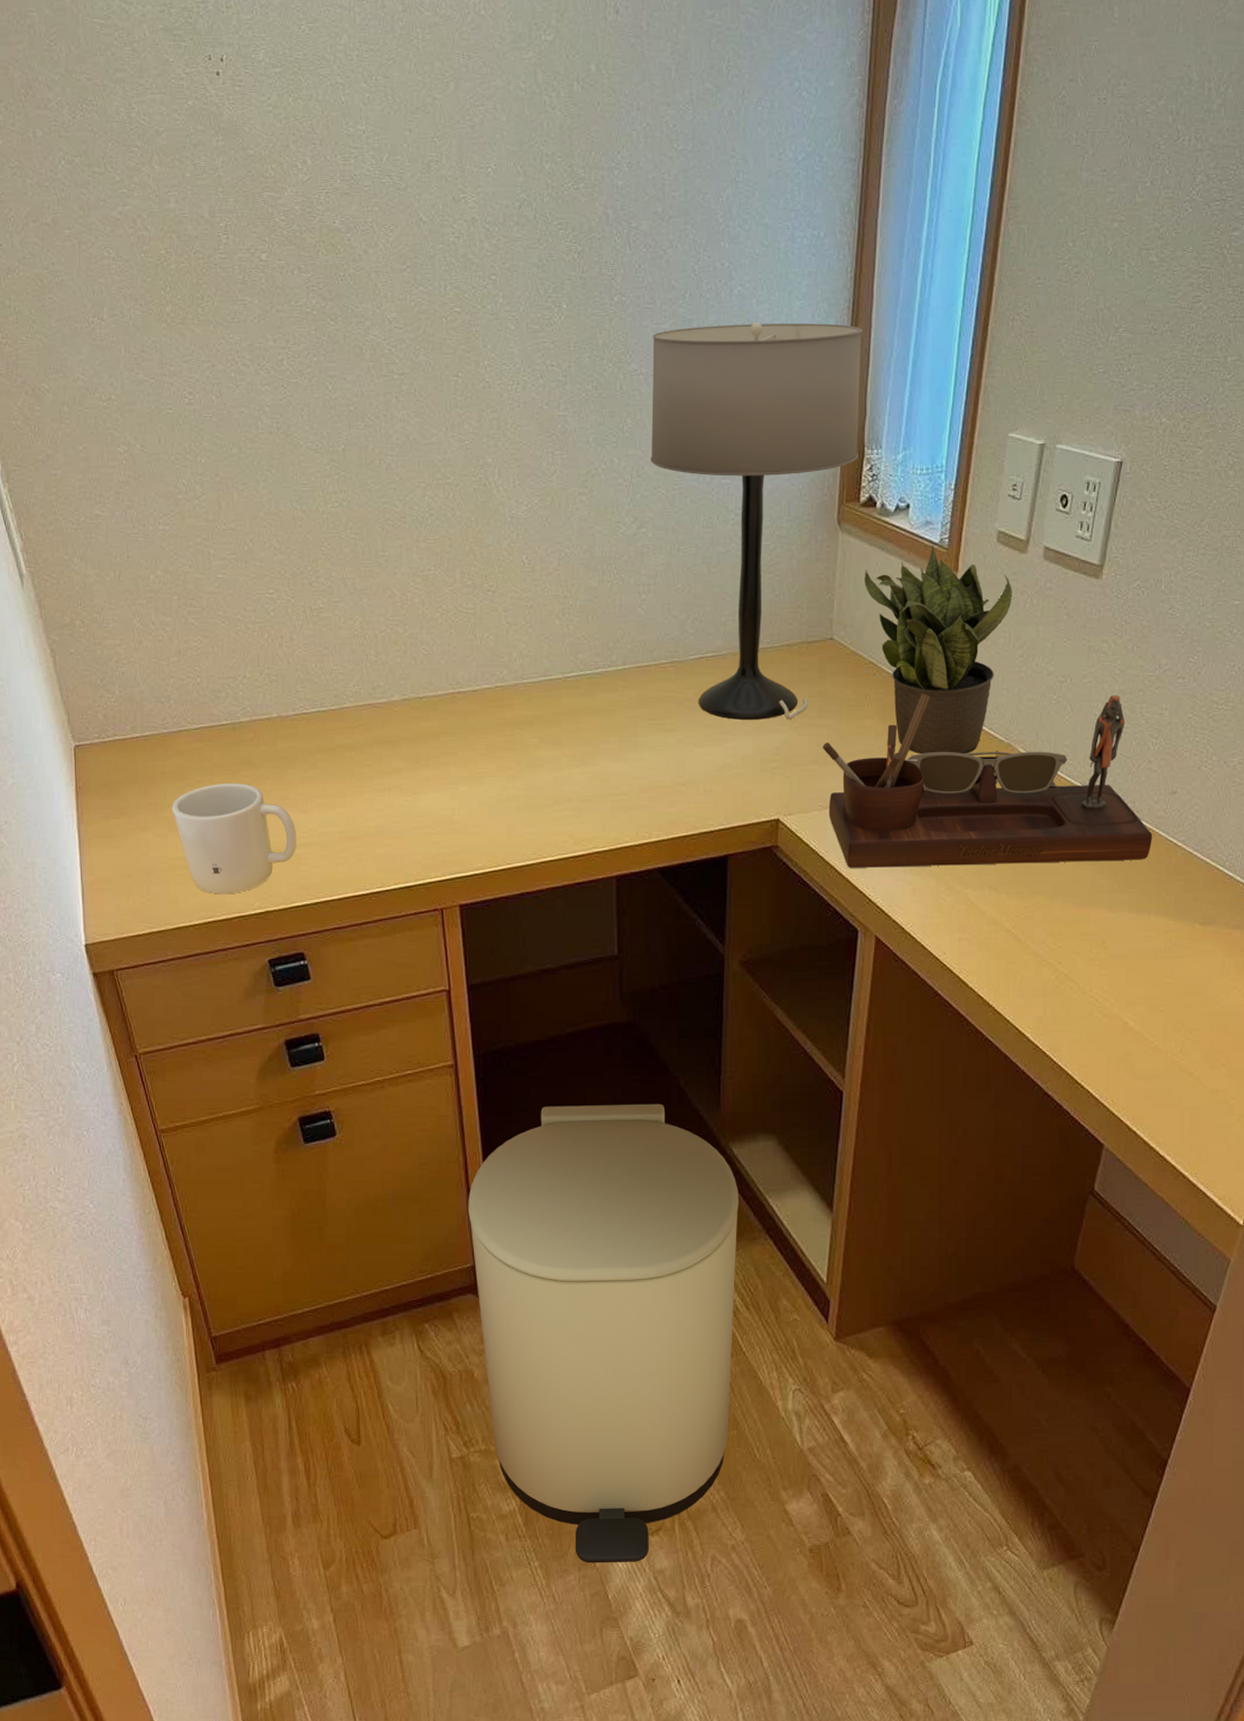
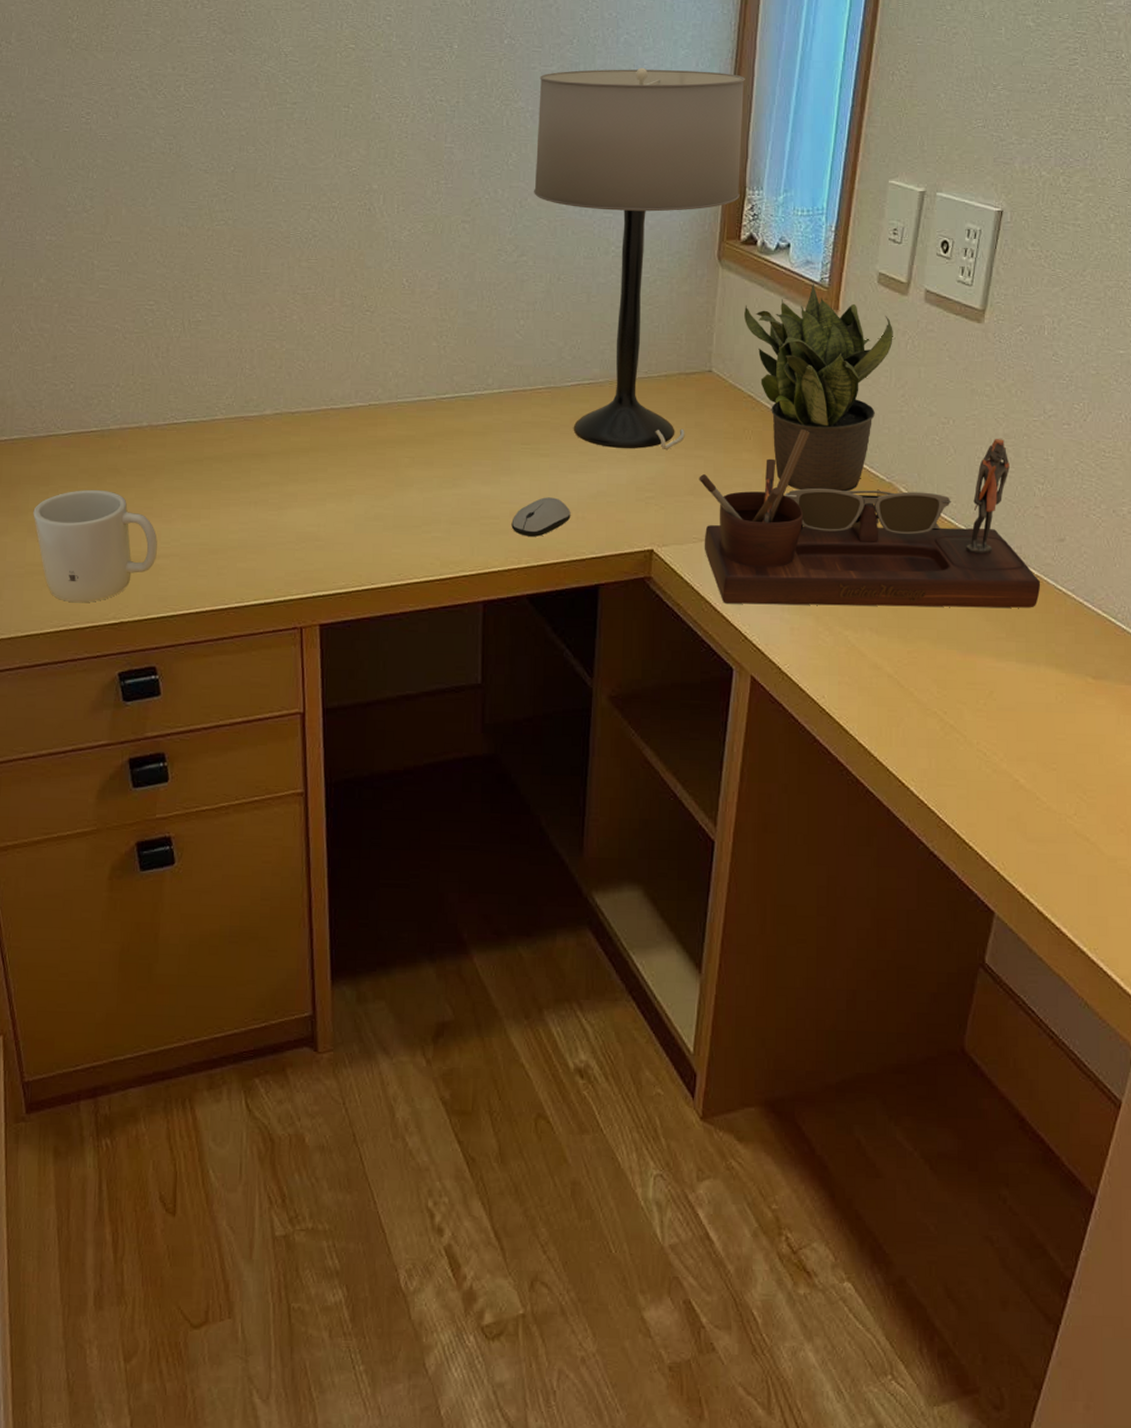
pedal bin: present [468,1103,738,1564] -> none [310,842,600,1372]
computer mouse: none [641,772,698,811] -> present [511,497,571,537]

